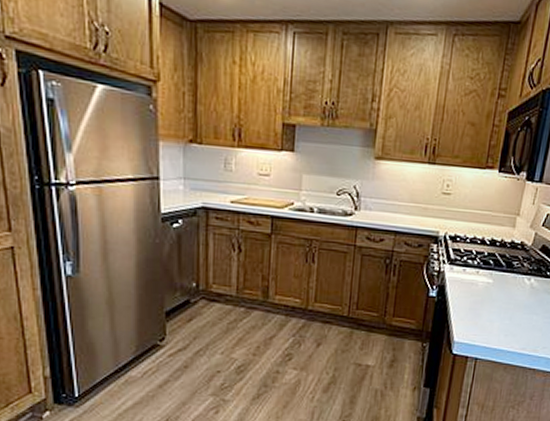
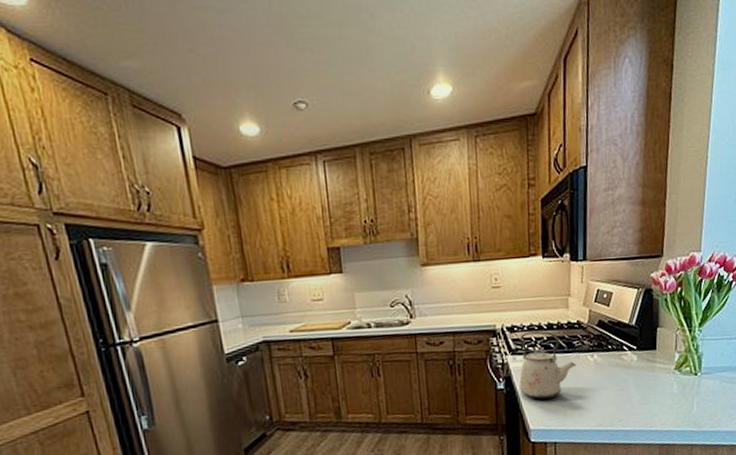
kettle: none [451,243,512,315] -> present [519,330,577,400]

